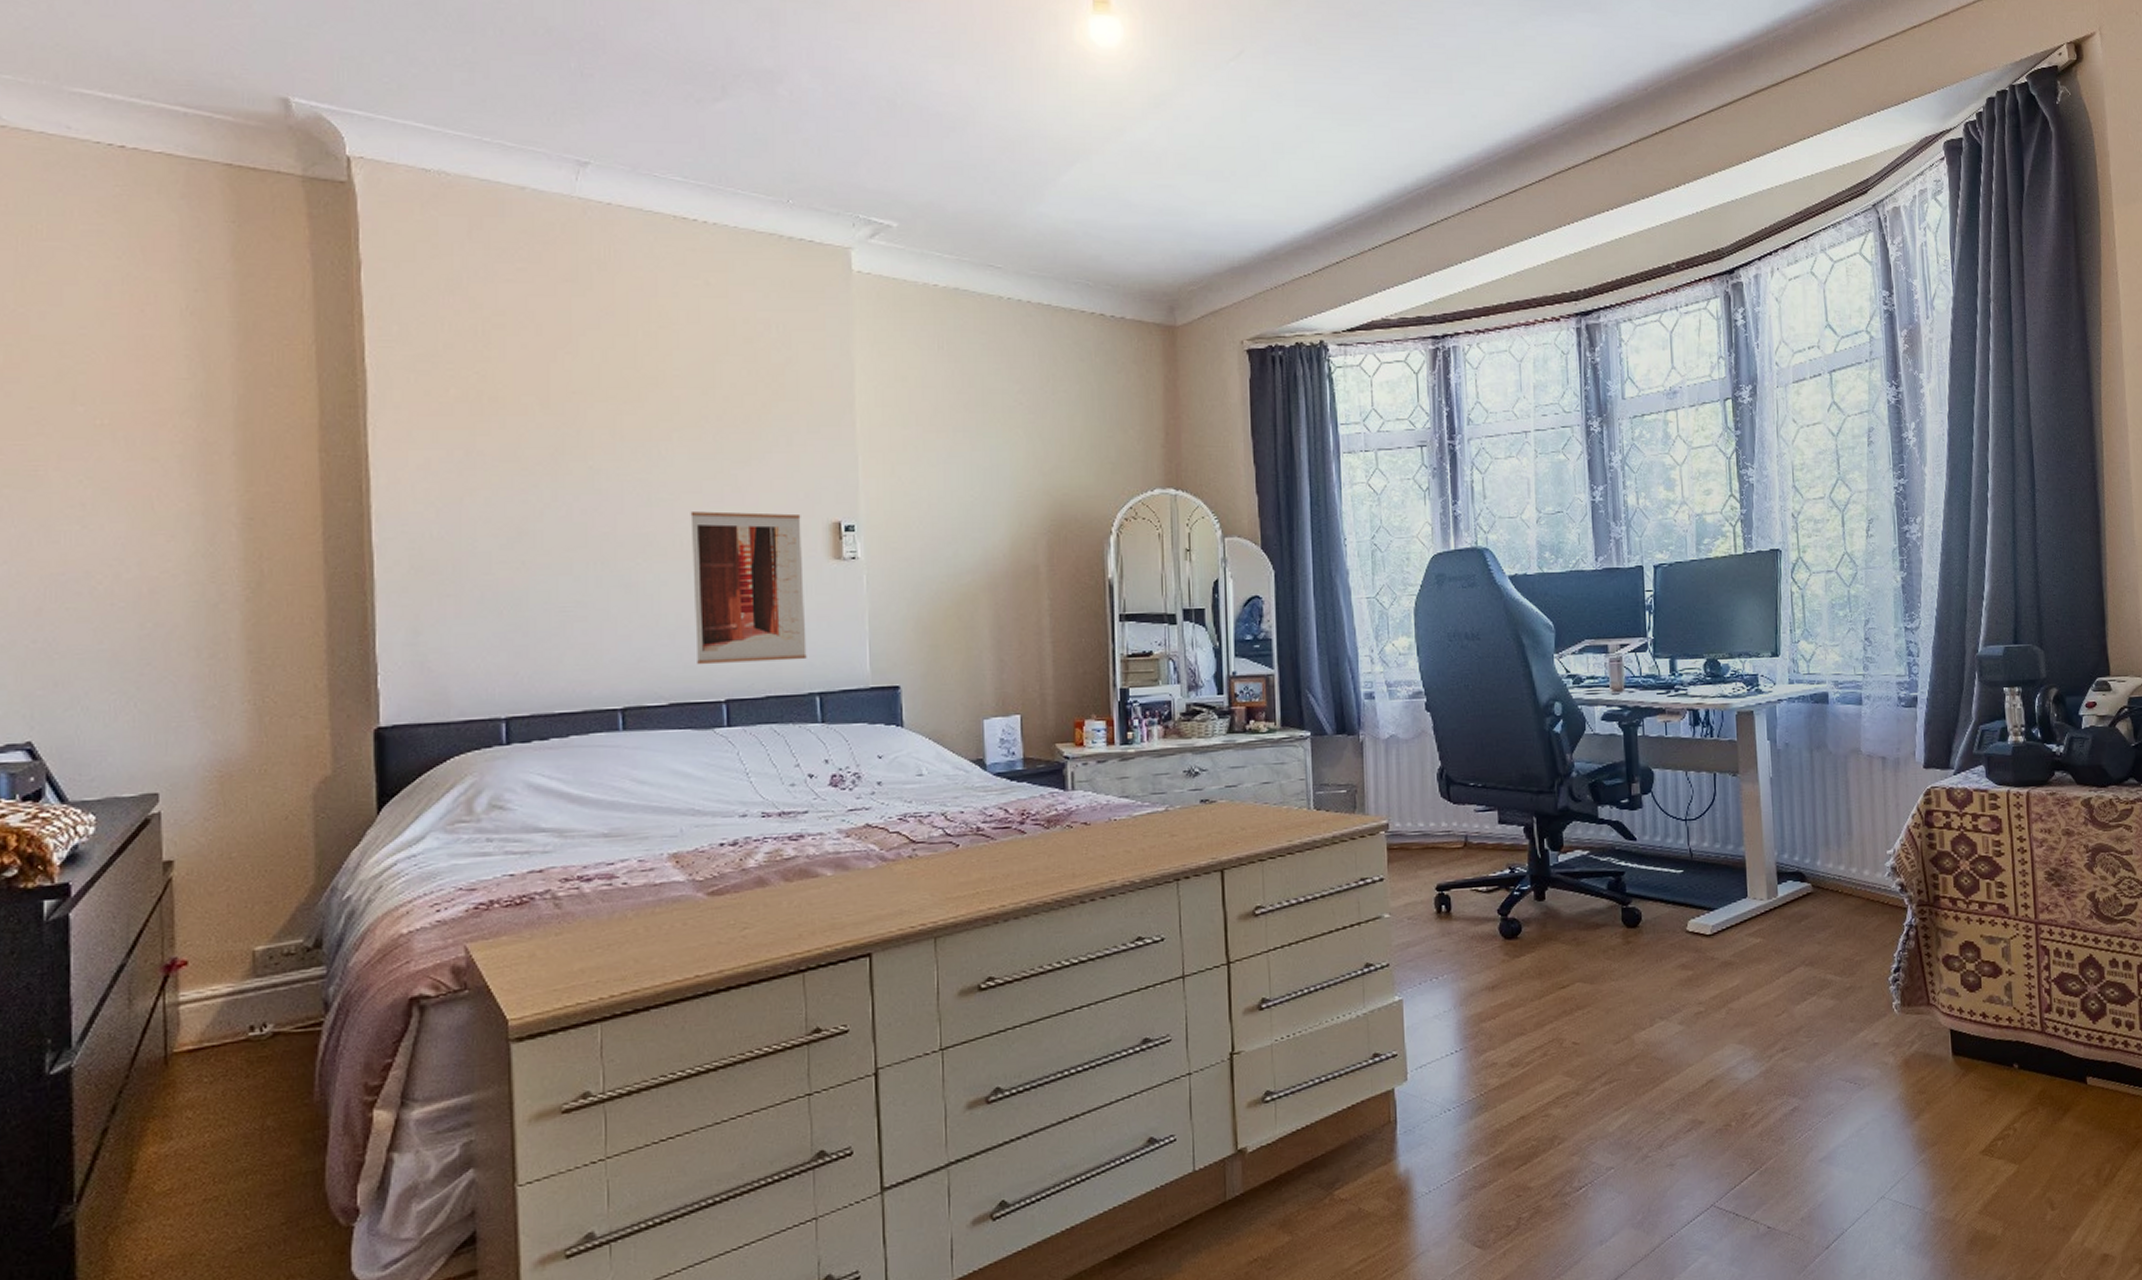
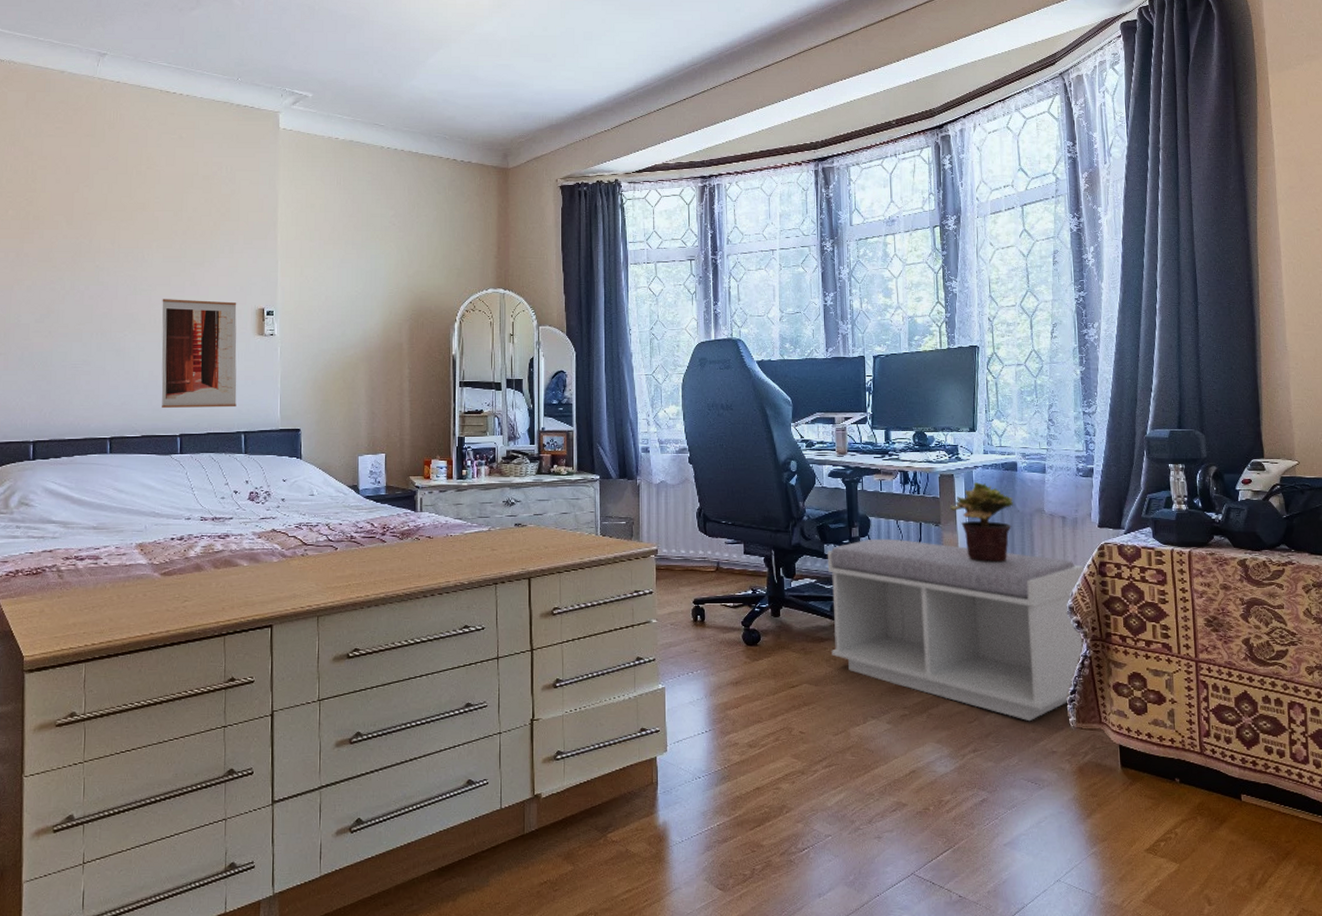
bench: none [1601,794,1910,1010] -> present [827,538,1085,722]
potted plant: none [1750,719,1825,817] -> present [950,482,1013,562]

